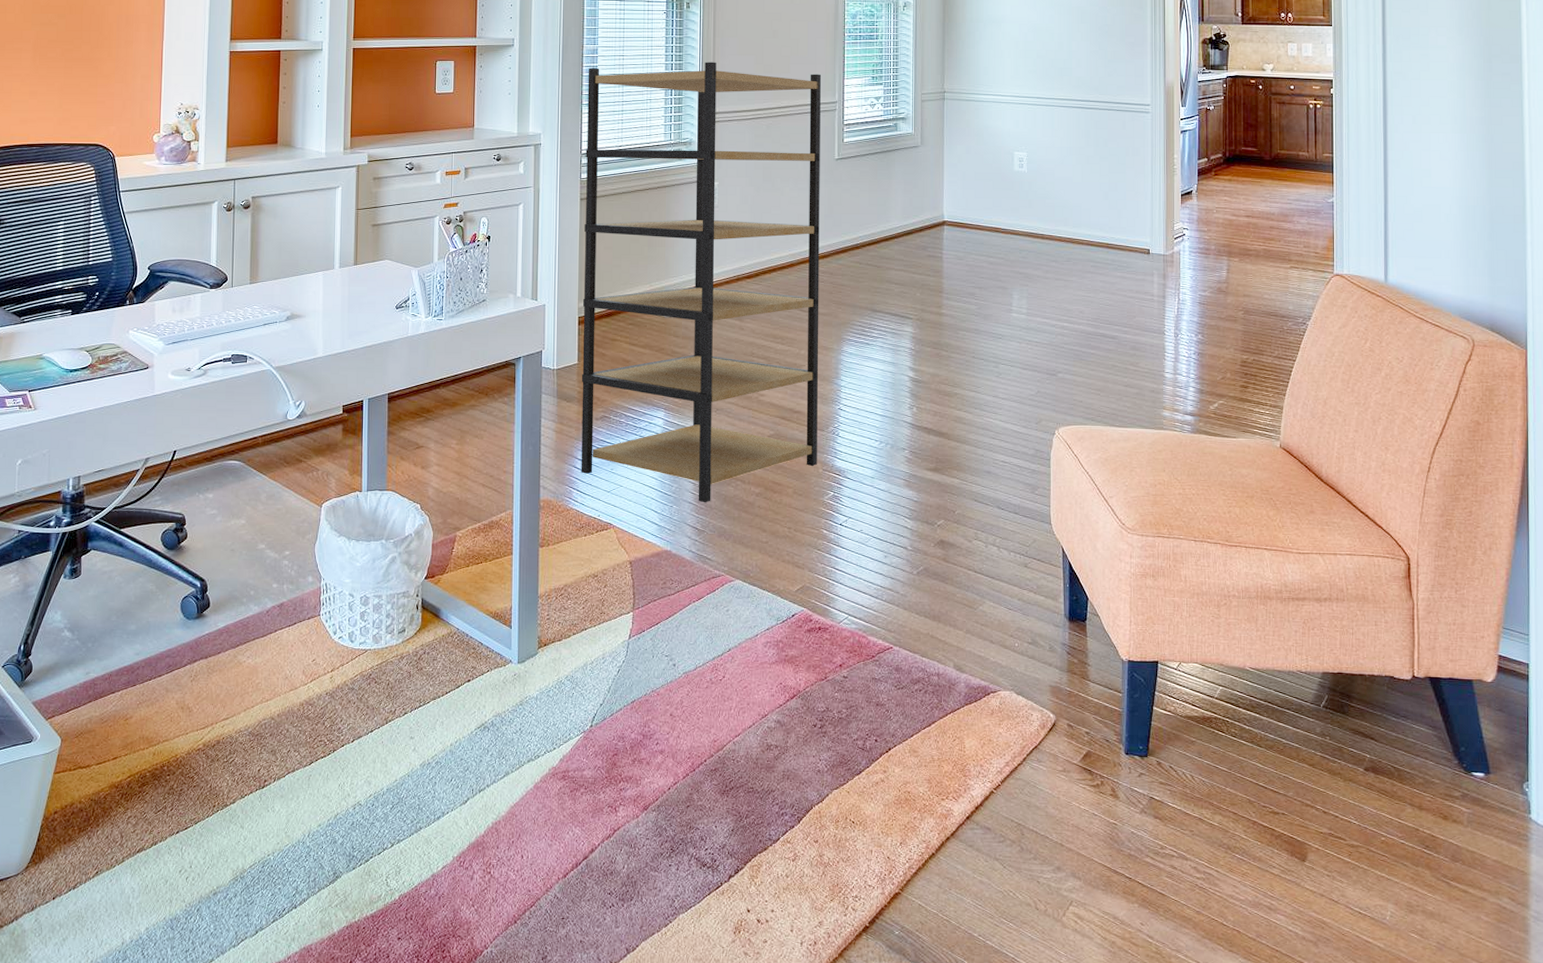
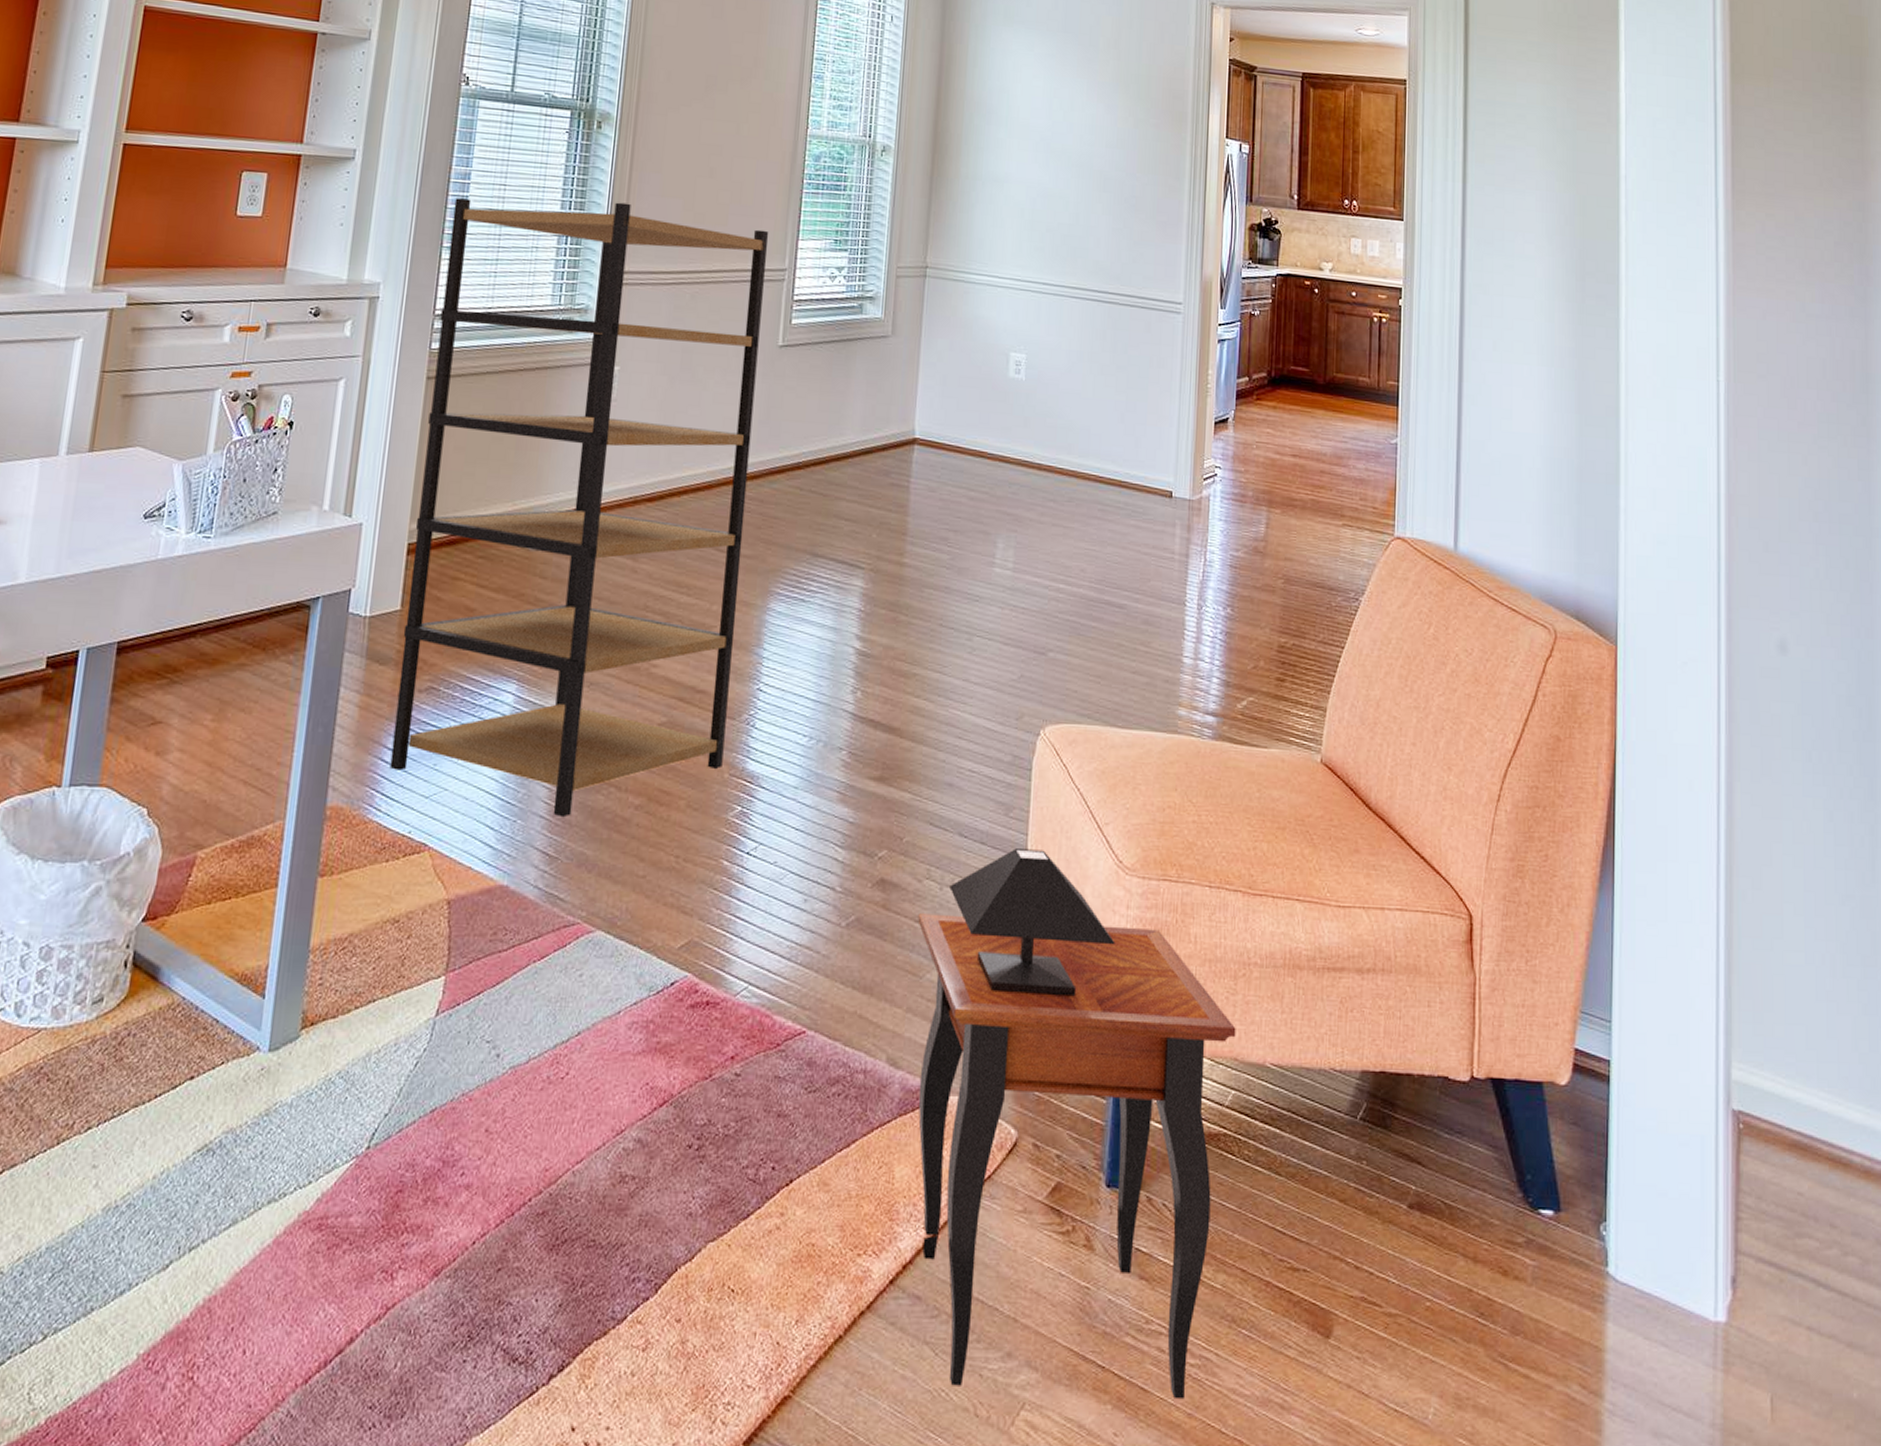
side table: none [970,516,1221,902] -> present [917,848,1236,1400]

